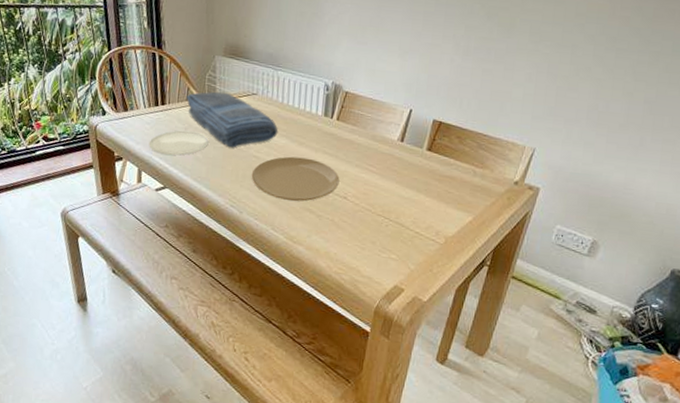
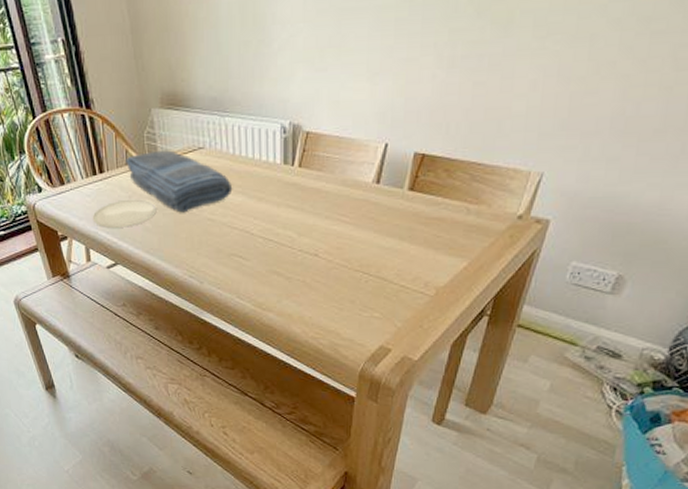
plate: present [251,156,340,201] -> none [208,215,308,264]

